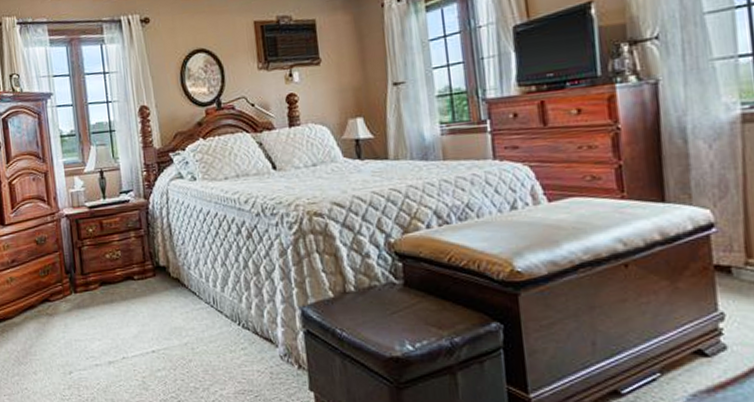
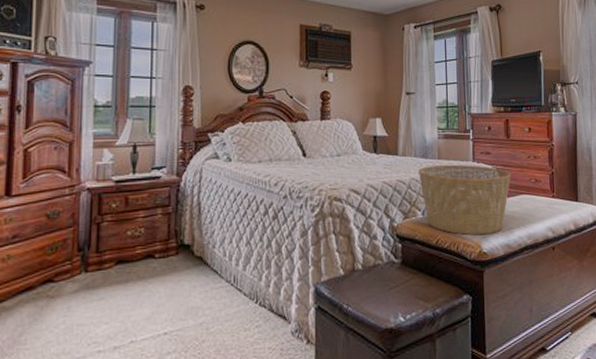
basket: none [417,164,553,251] -> present [419,164,511,236]

